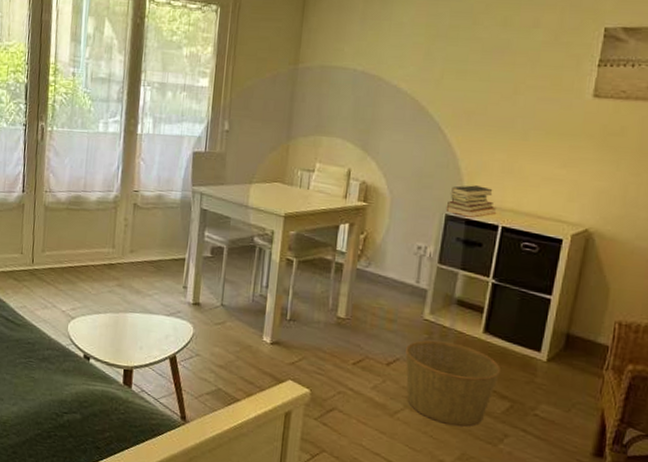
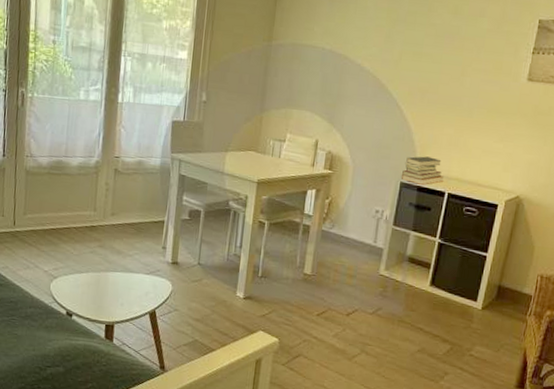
basket: present [405,340,502,427] -> none [363,292,444,367]

